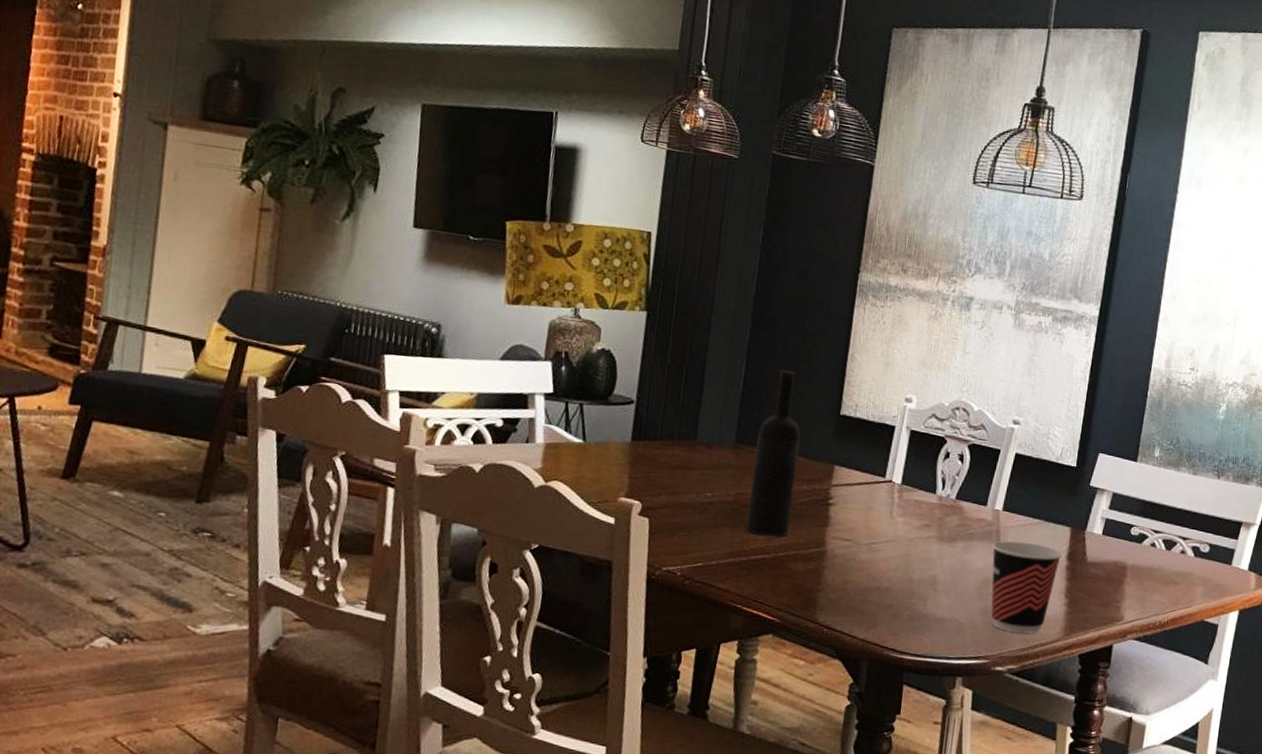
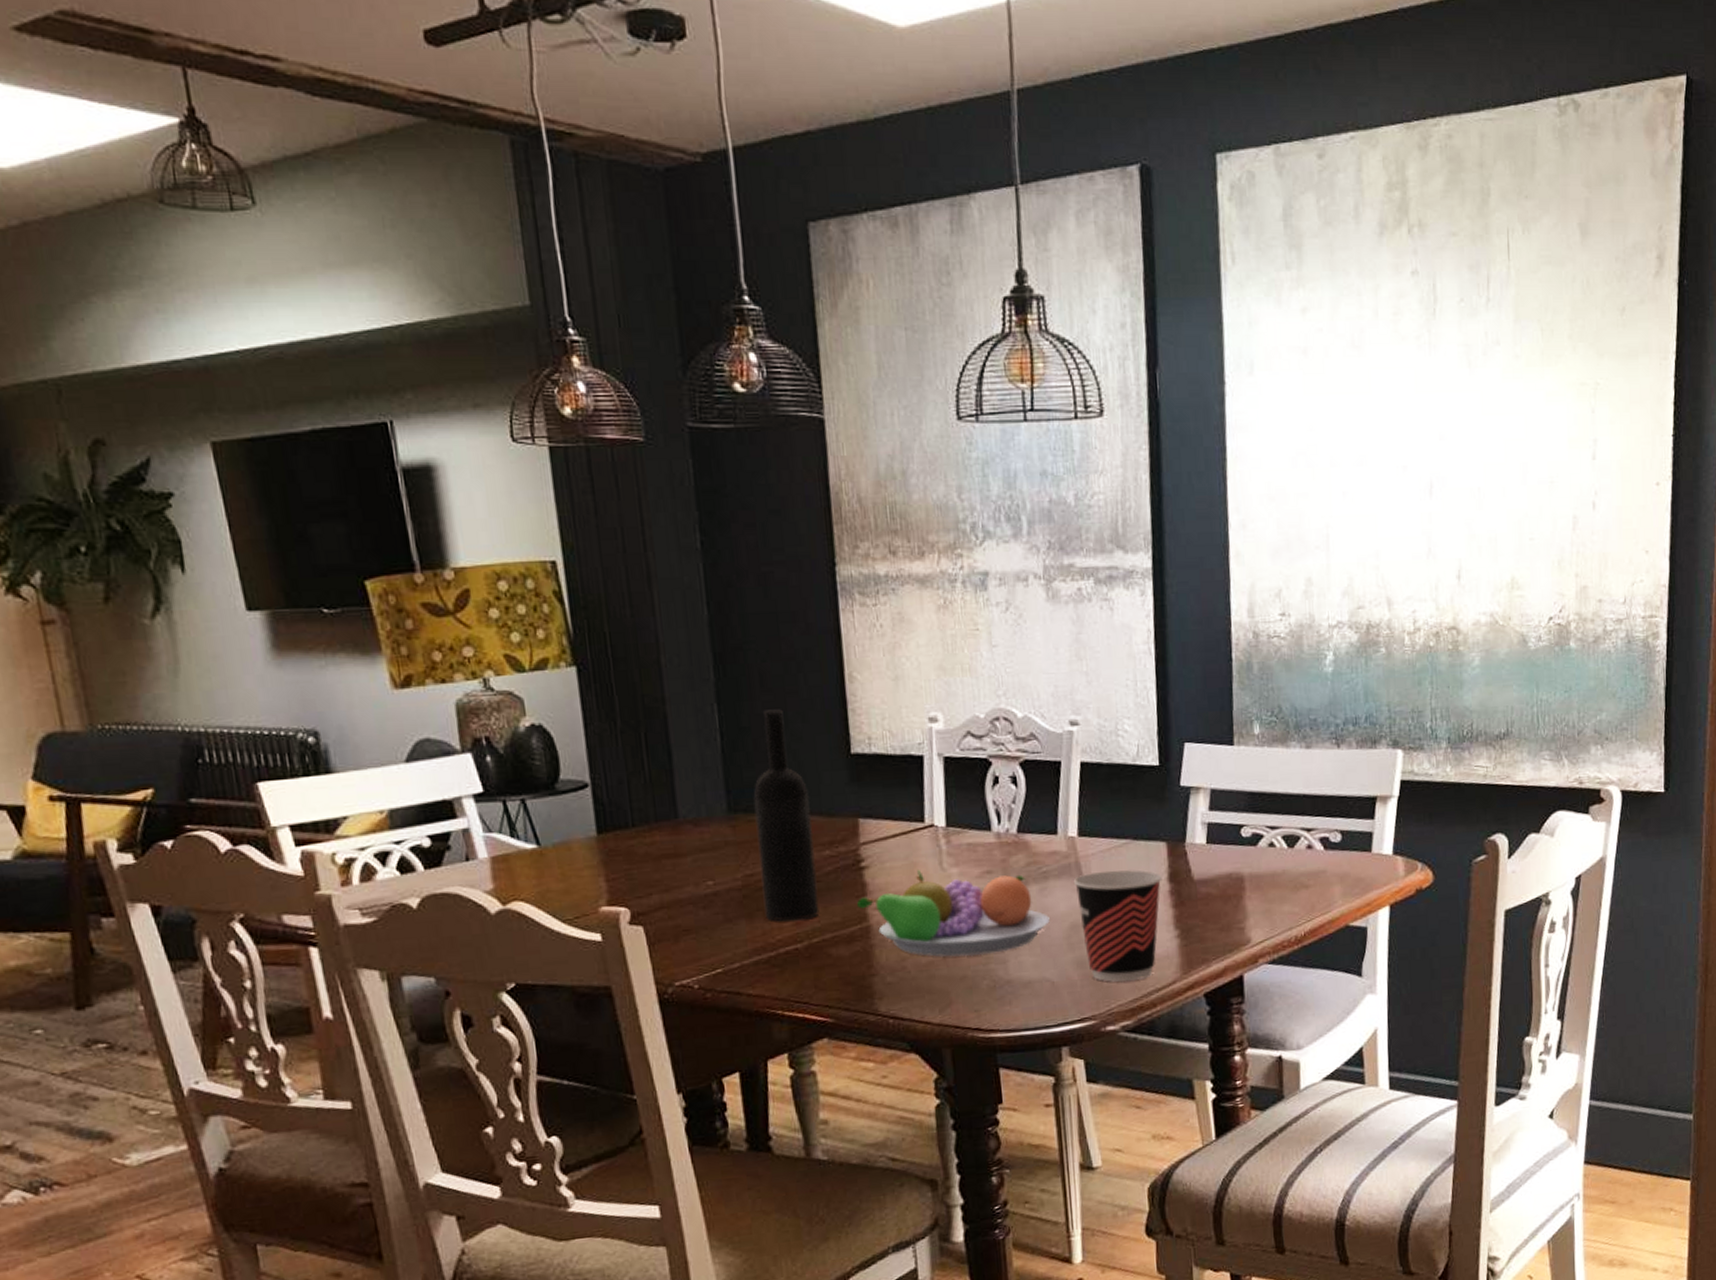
fruit bowl: none [819,513,968,591] -> present [857,869,1050,957]

